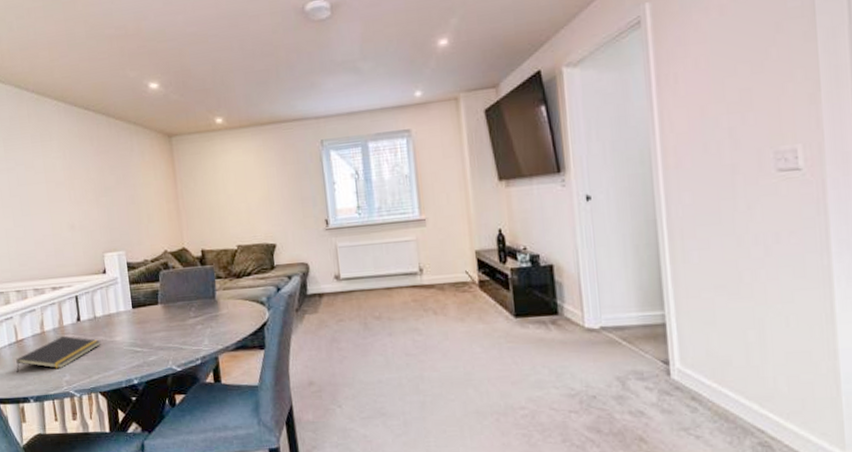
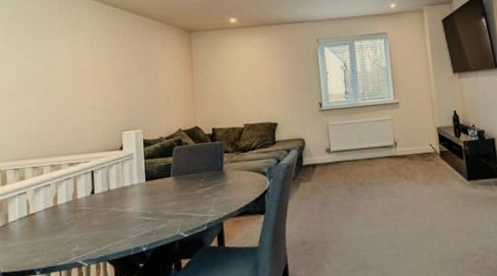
notepad: present [16,335,101,373] -> none [25,208,113,247]

